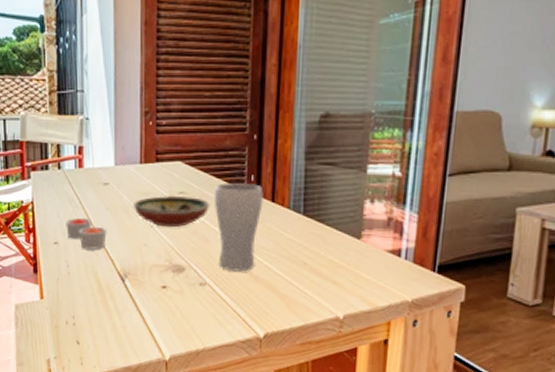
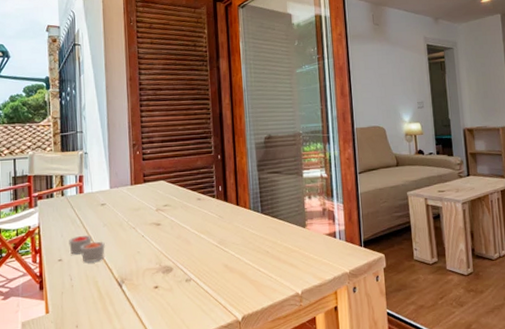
decorative bowl: present [133,195,210,228] -> none [126,207,190,236]
drinking glass: present [213,183,264,272] -> none [191,193,230,266]

